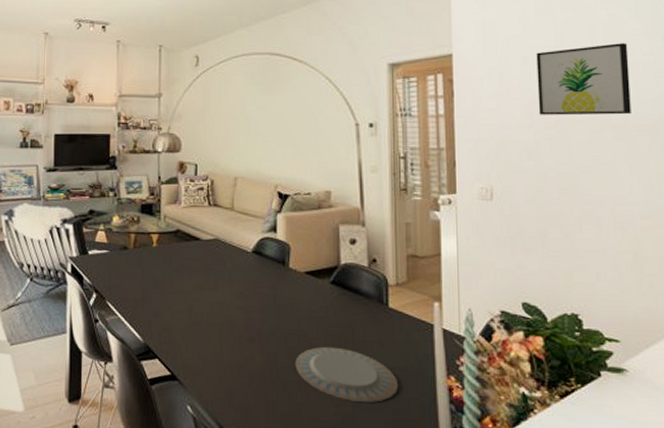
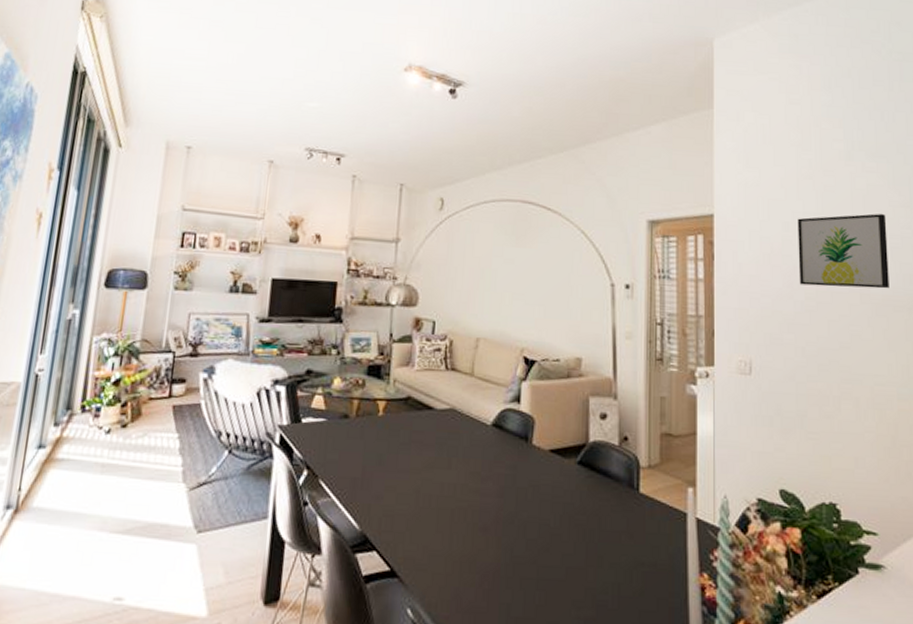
plate: present [295,346,399,403] -> none [534,537,648,605]

